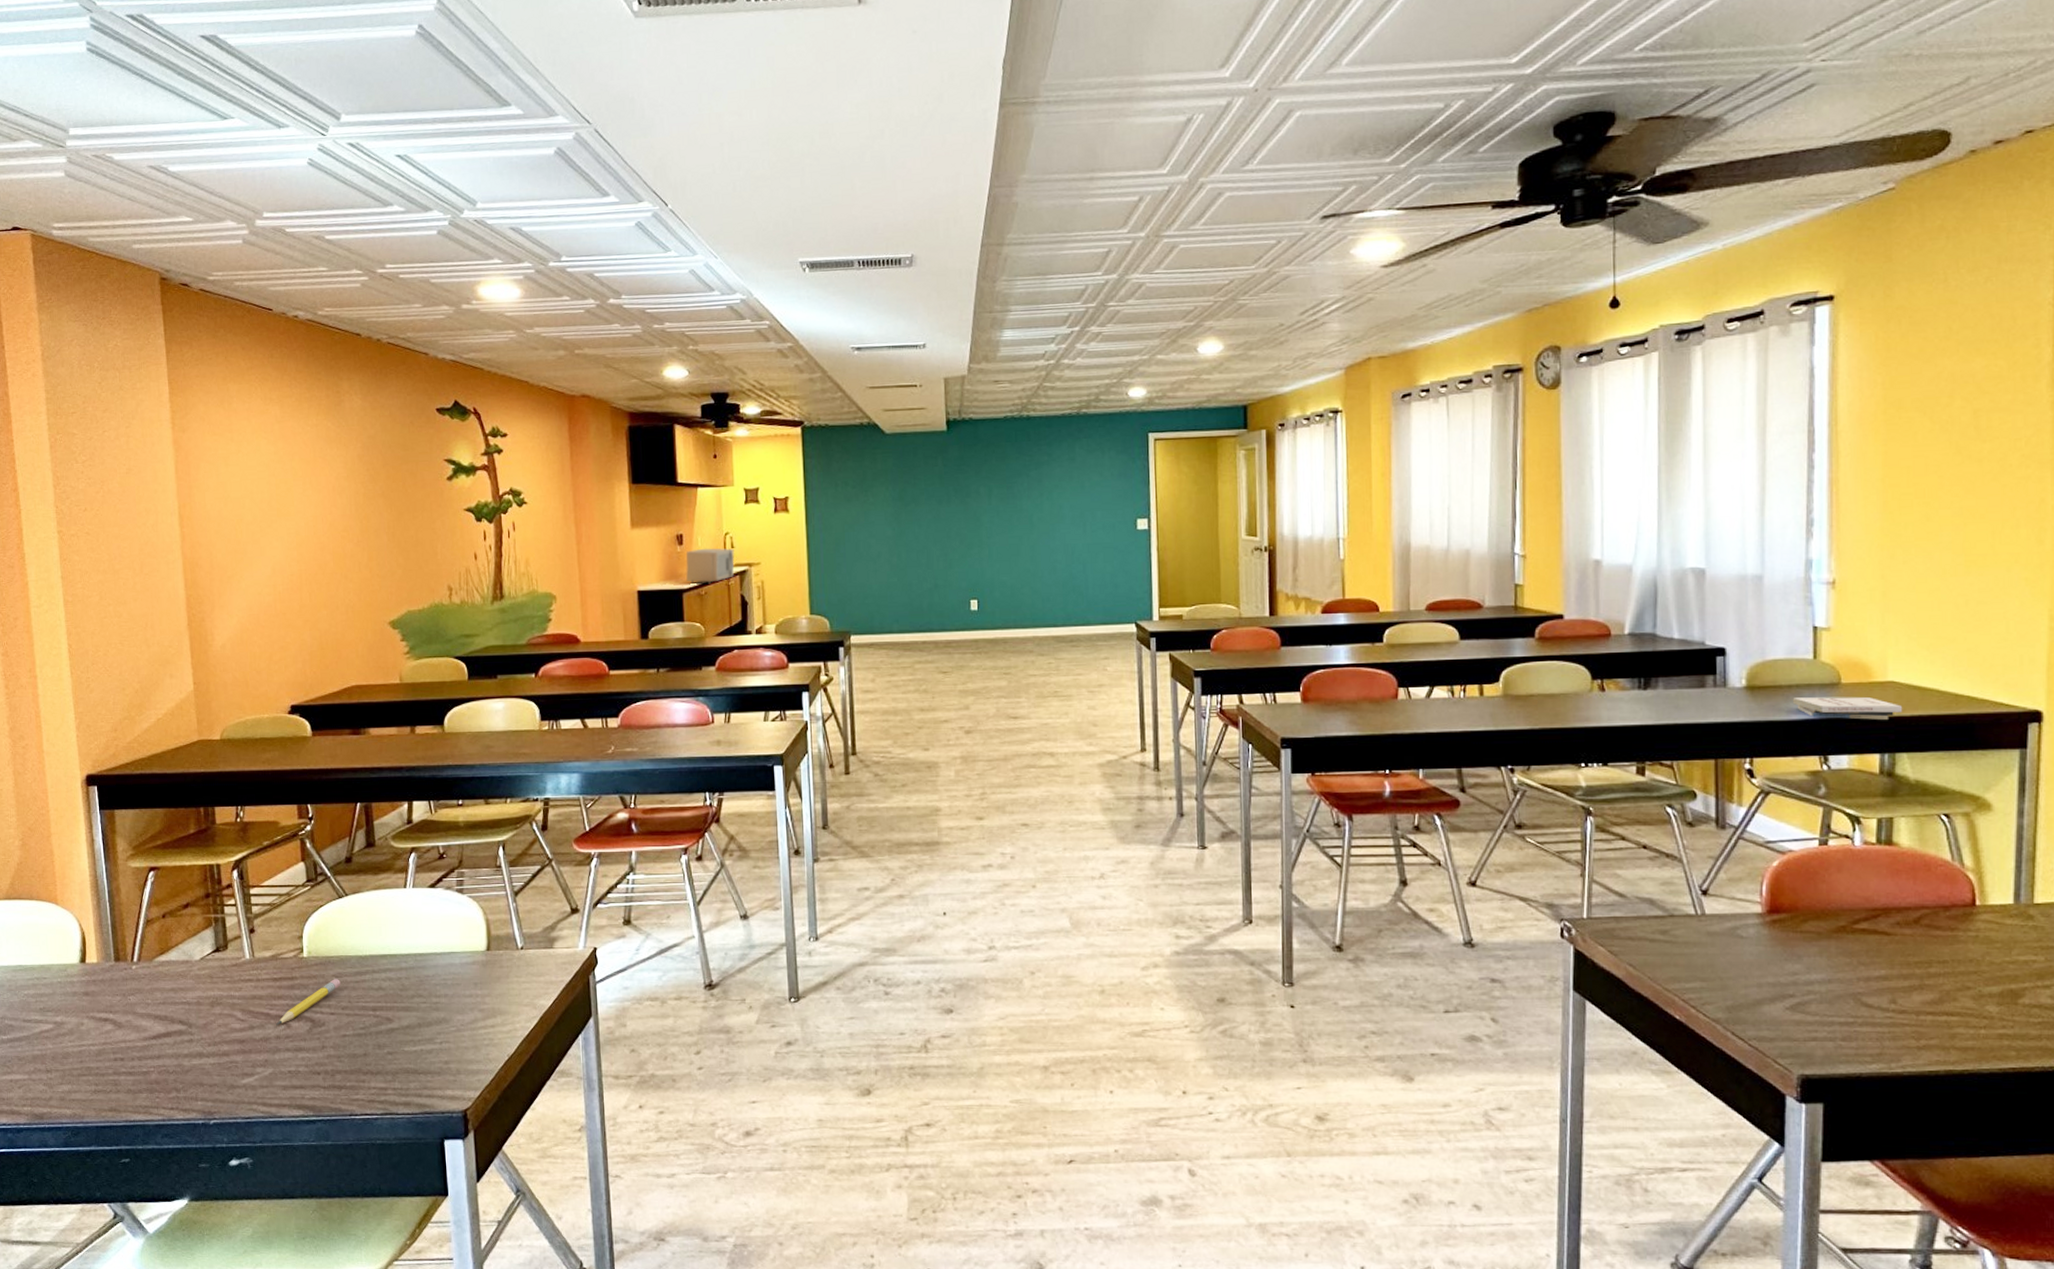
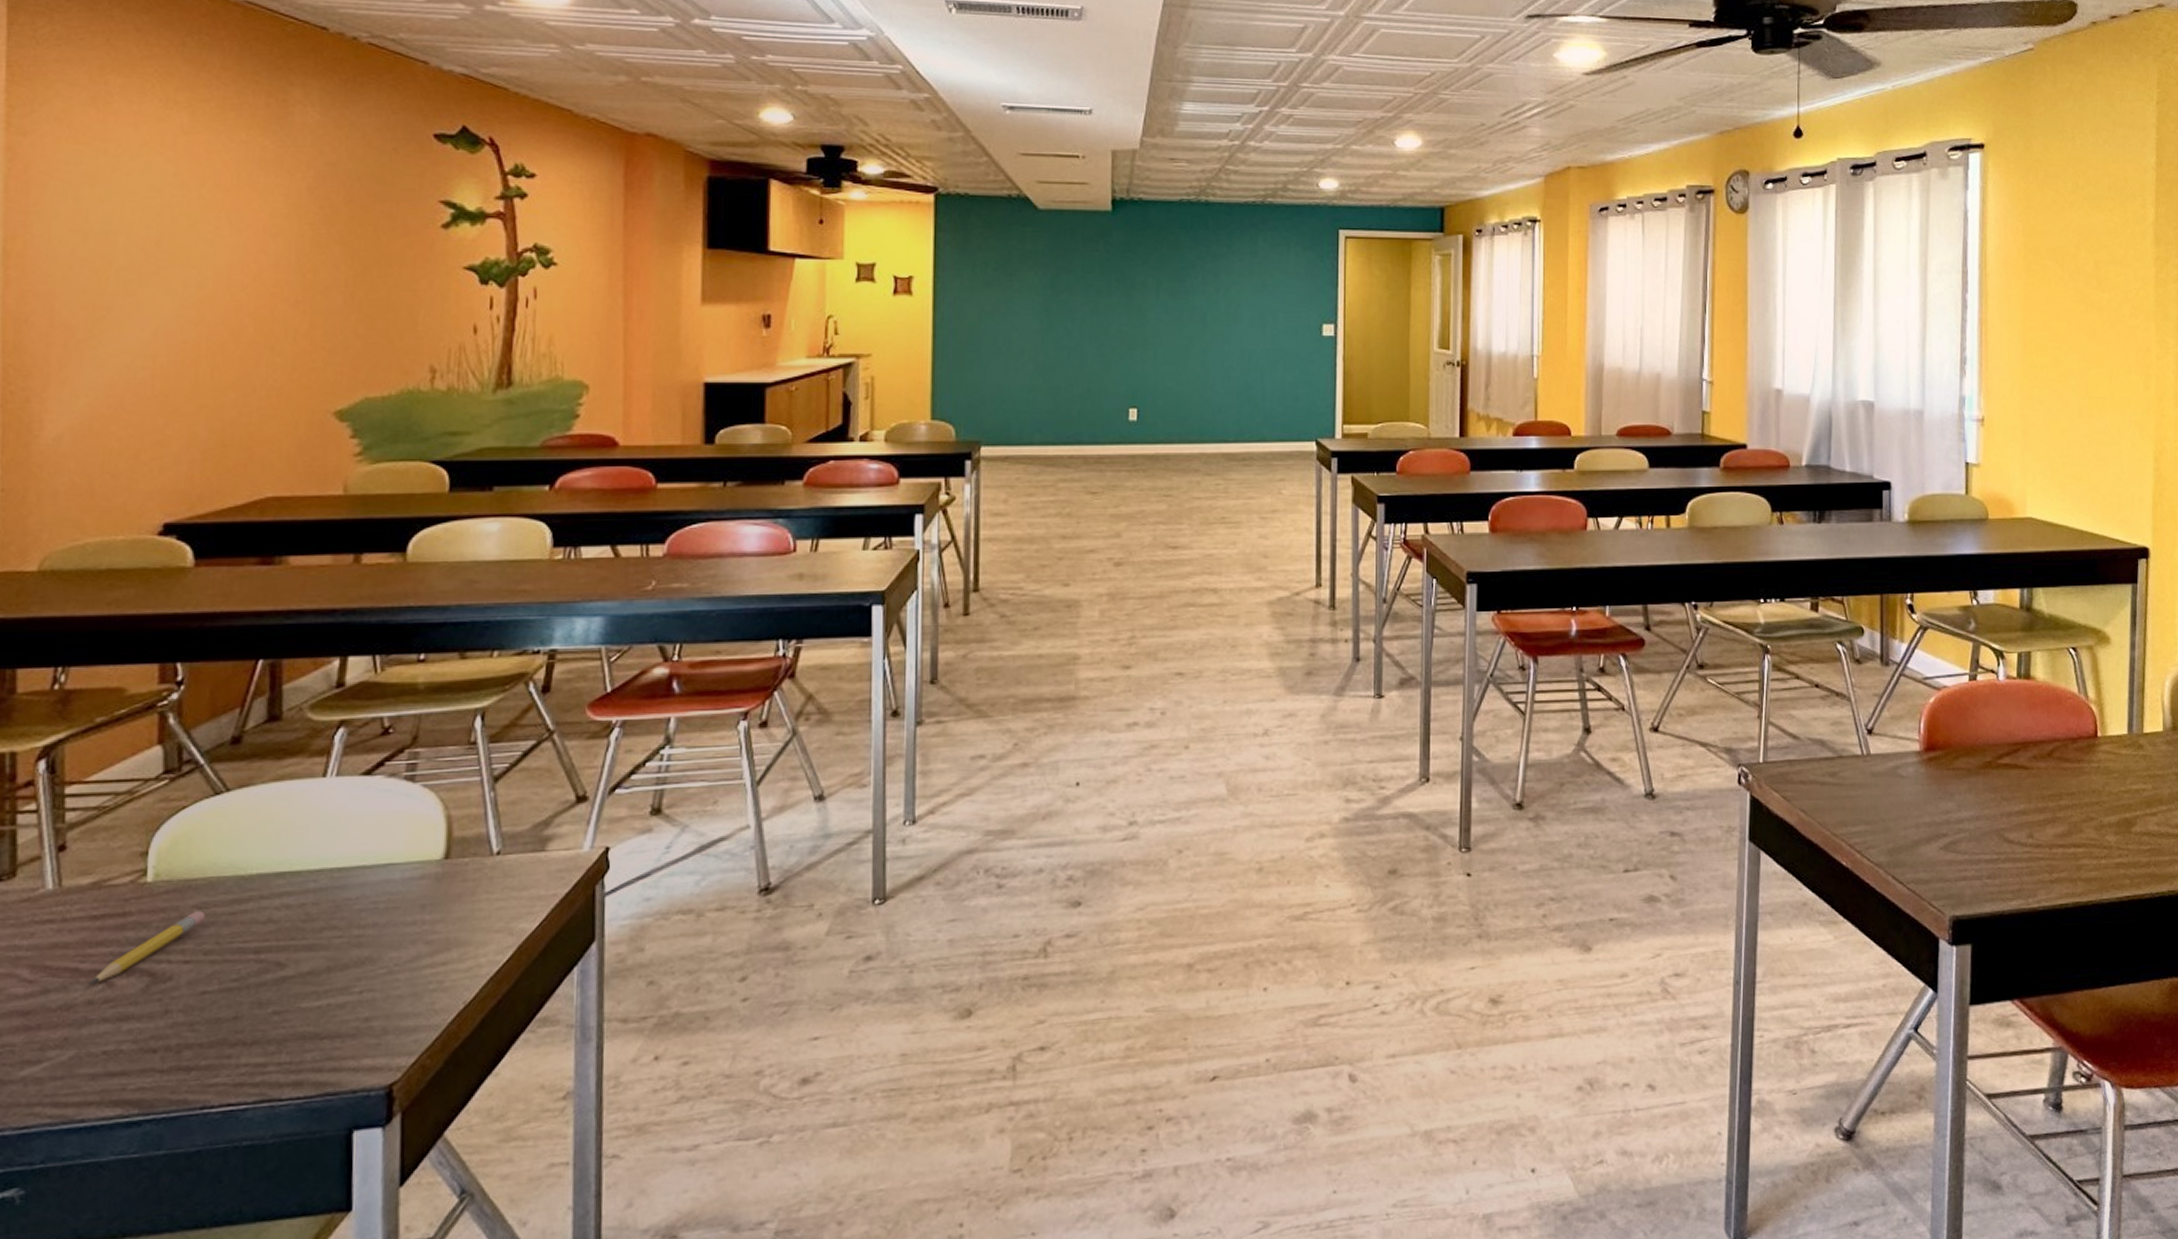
microwave: present [686,548,735,584] -> none [772,333,838,378]
books: present [1792,696,1903,720] -> none [1947,532,2039,555]

